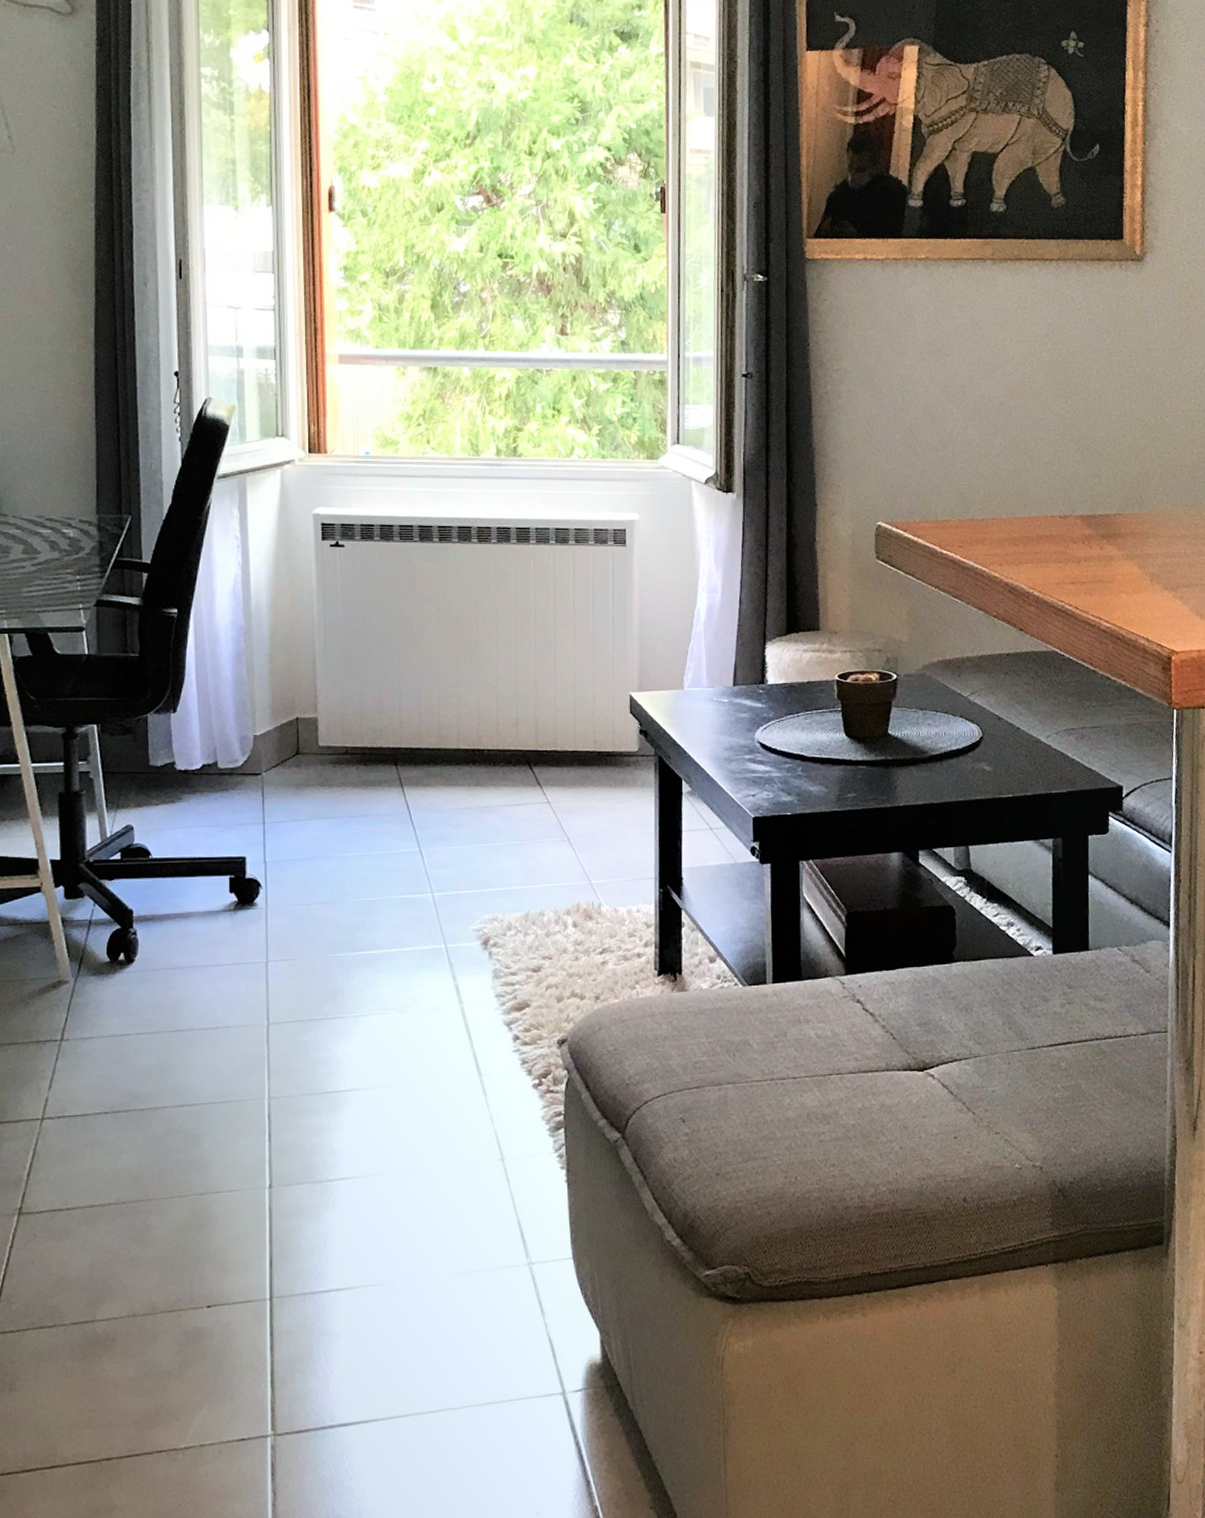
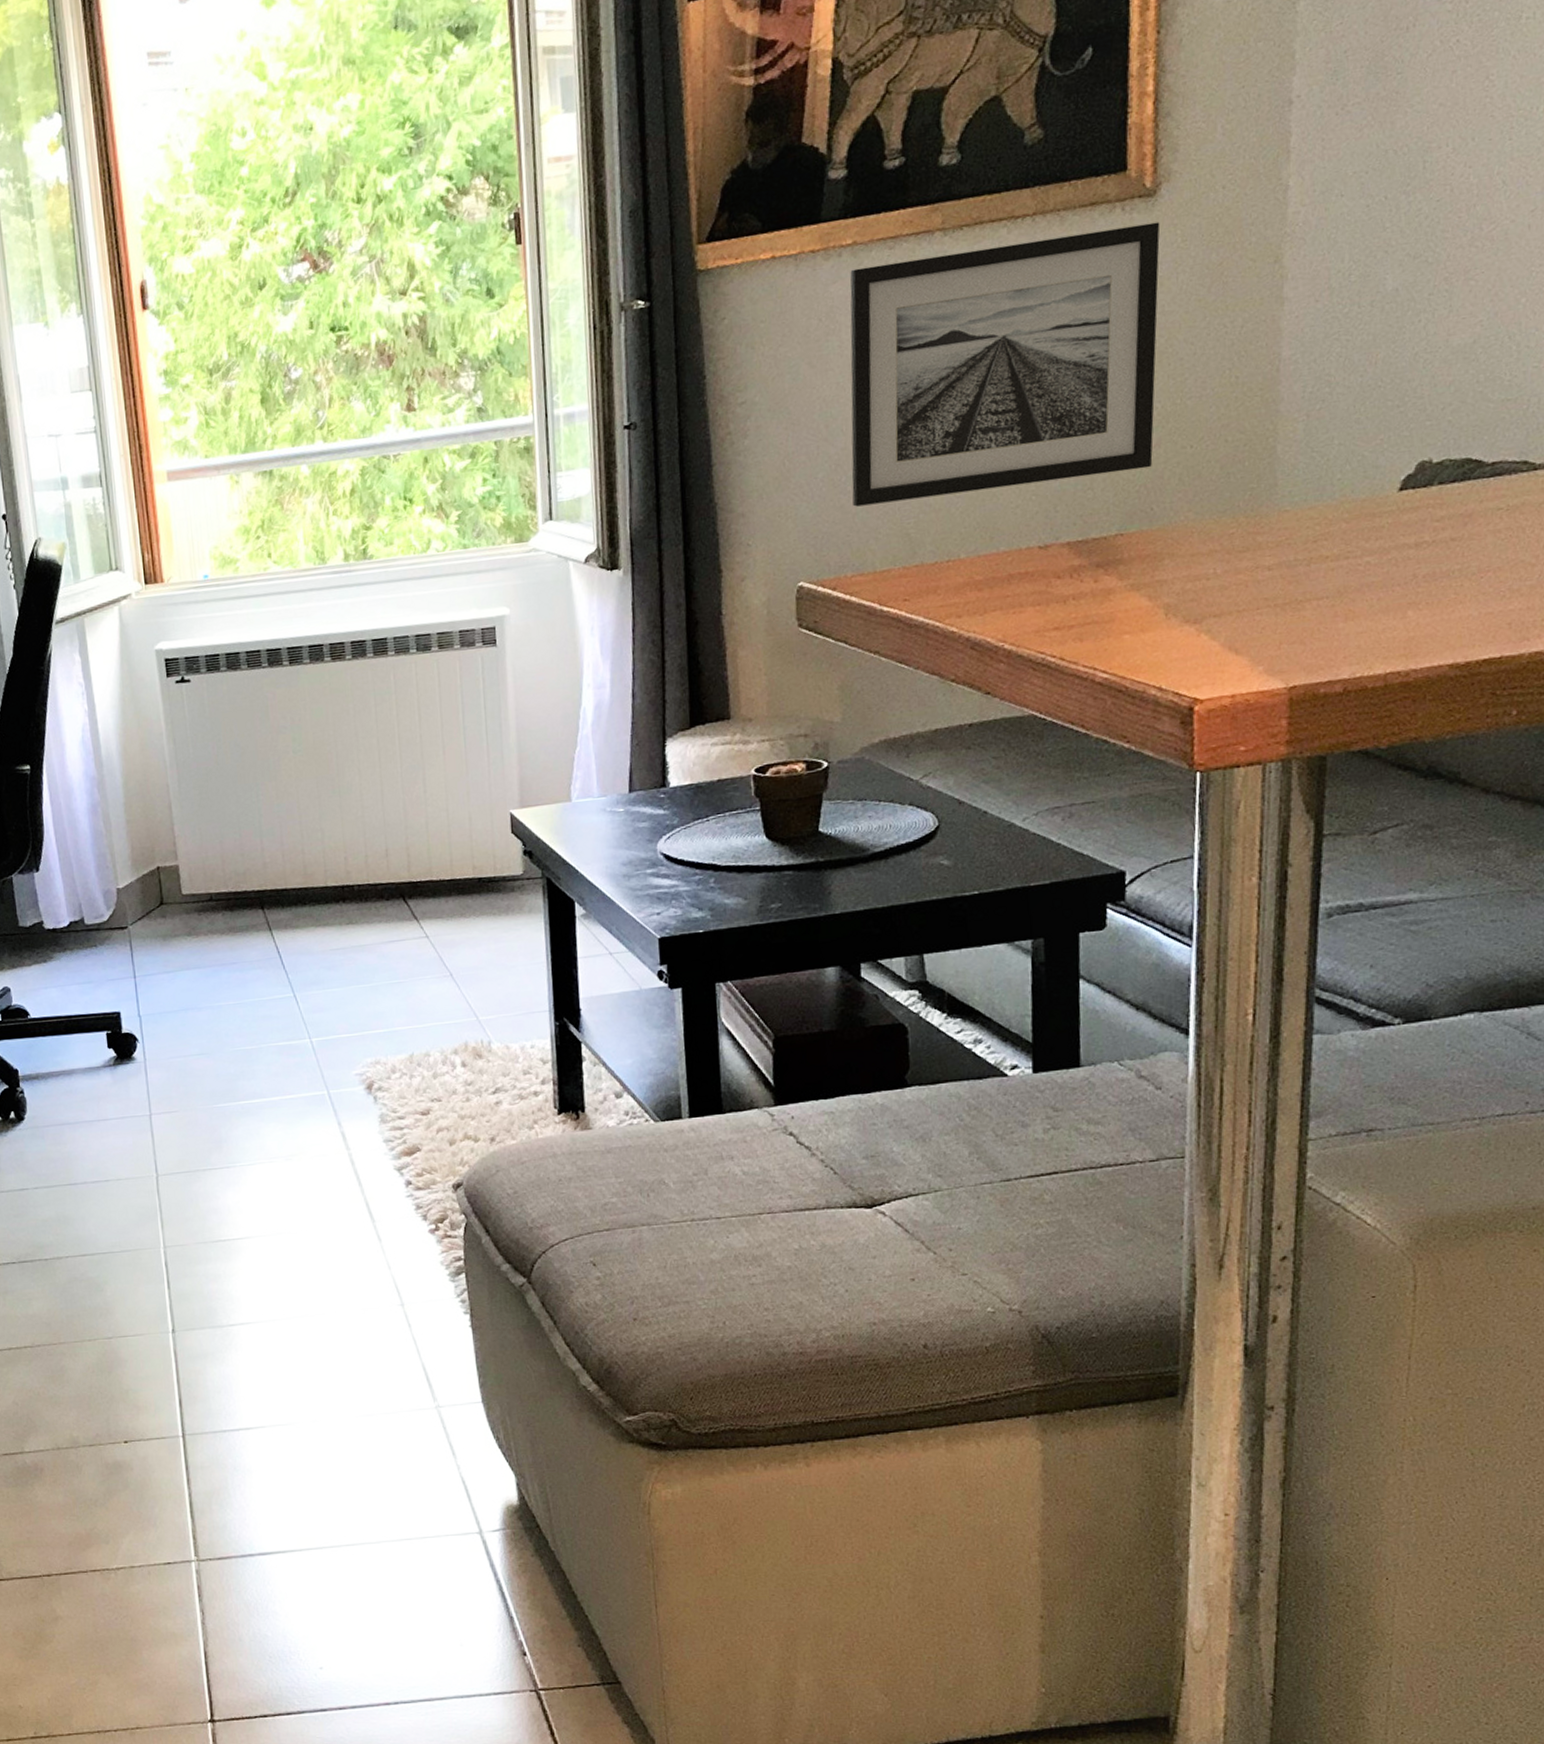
wall art: none [921,278,1146,466] -> present [850,222,1160,507]

